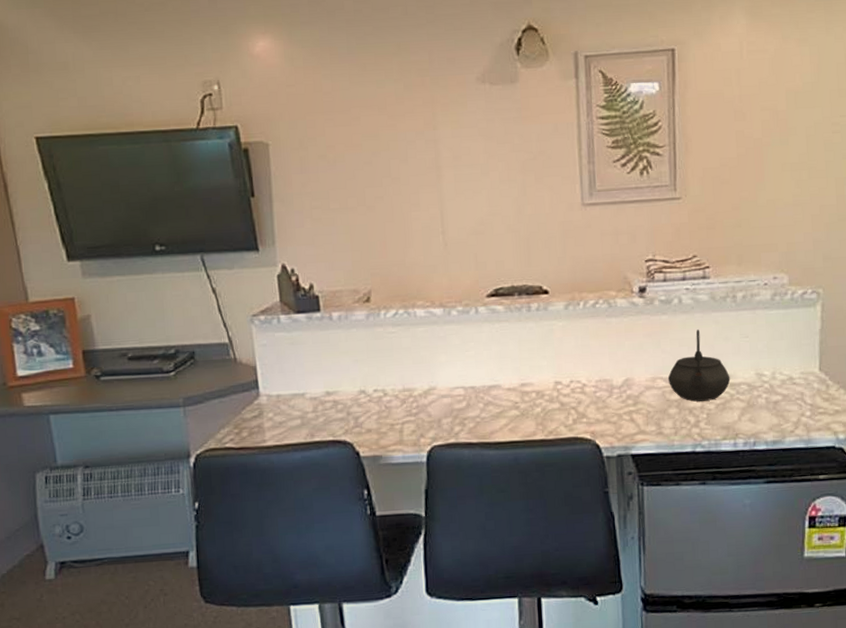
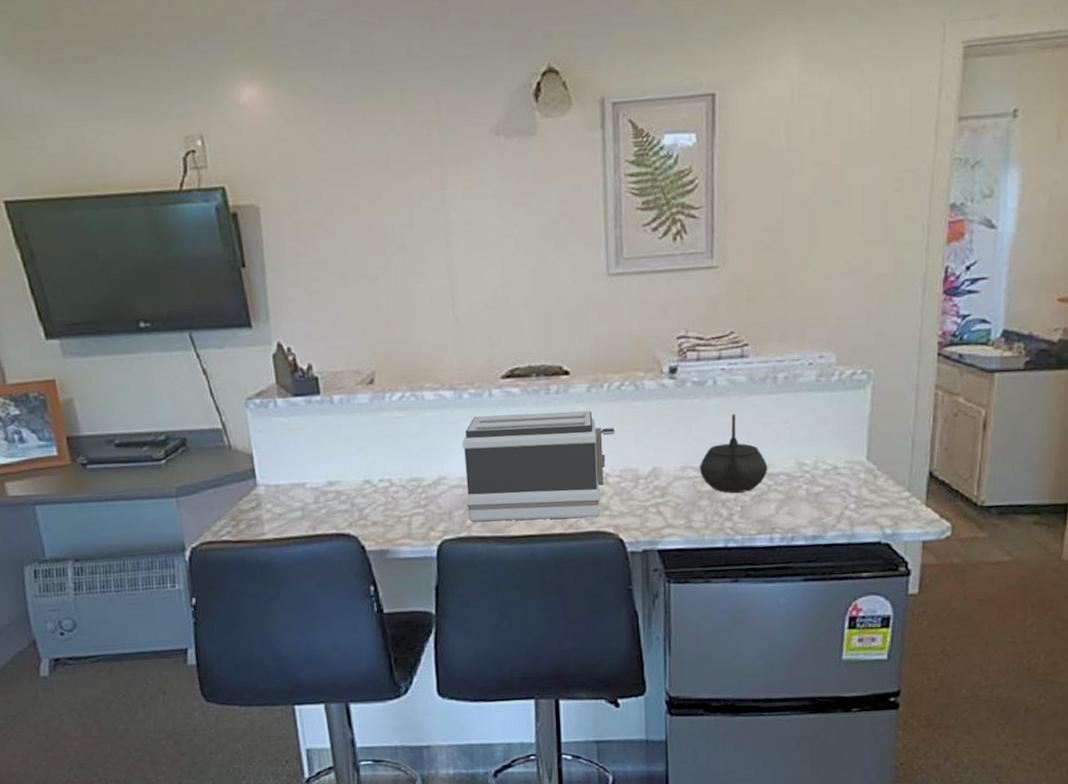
toaster: none [451,326,591,429] -> present [462,411,616,522]

